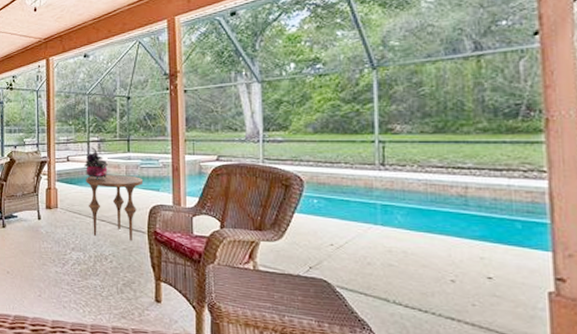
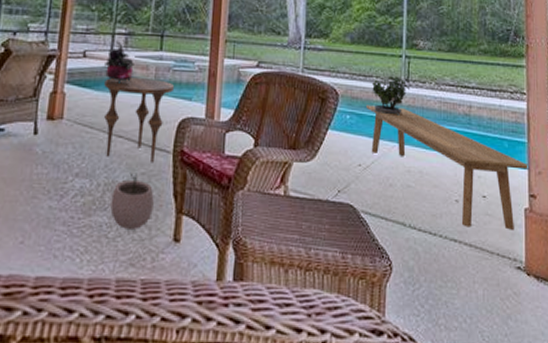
plant pot: none [101,248,136,291] -> present [110,172,154,229]
bench: none [335,190,555,315] -> present [366,105,529,231]
potted plant: none [341,160,386,199] -> present [372,74,409,116]

